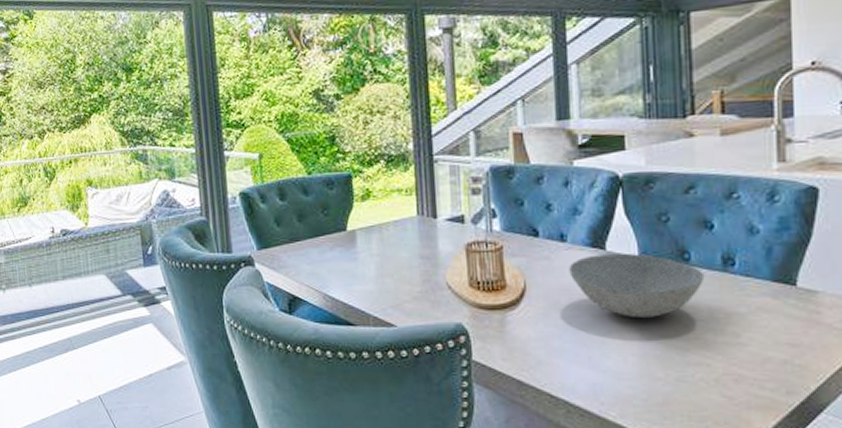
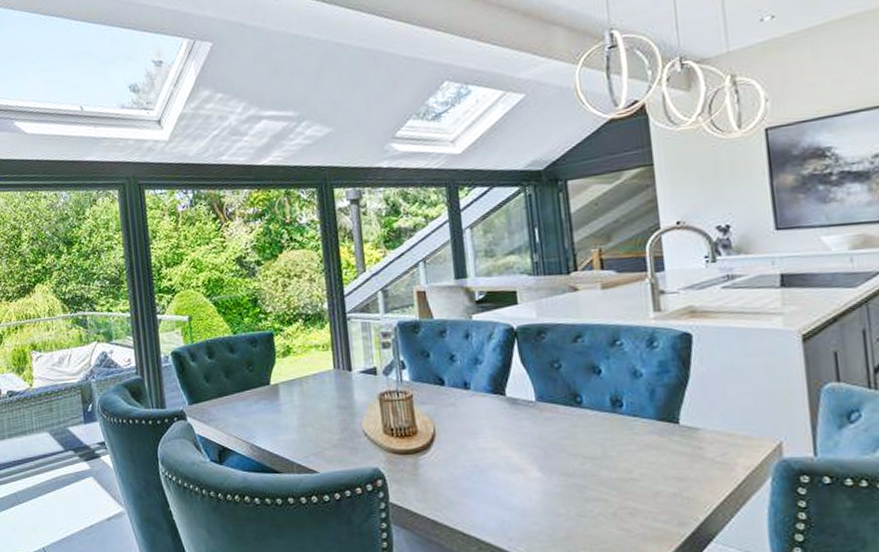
bowl: present [569,254,705,317] -> none [473,398,597,458]

